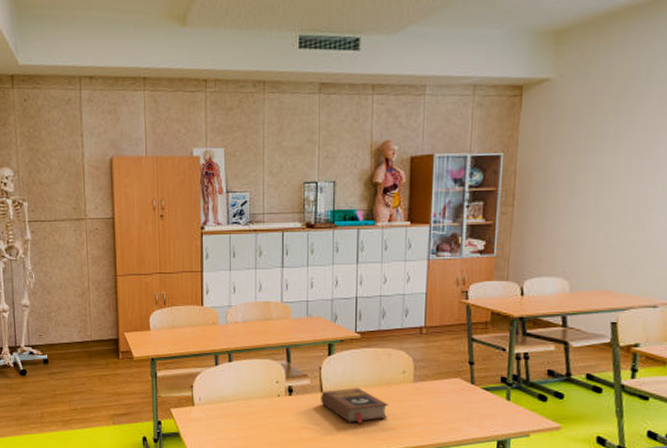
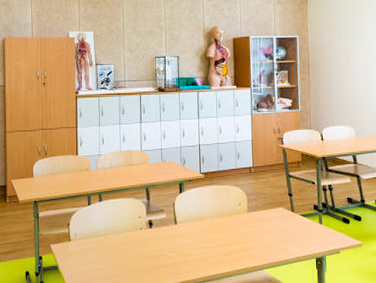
book: present [321,388,389,424] -> none [175,219,230,250]

